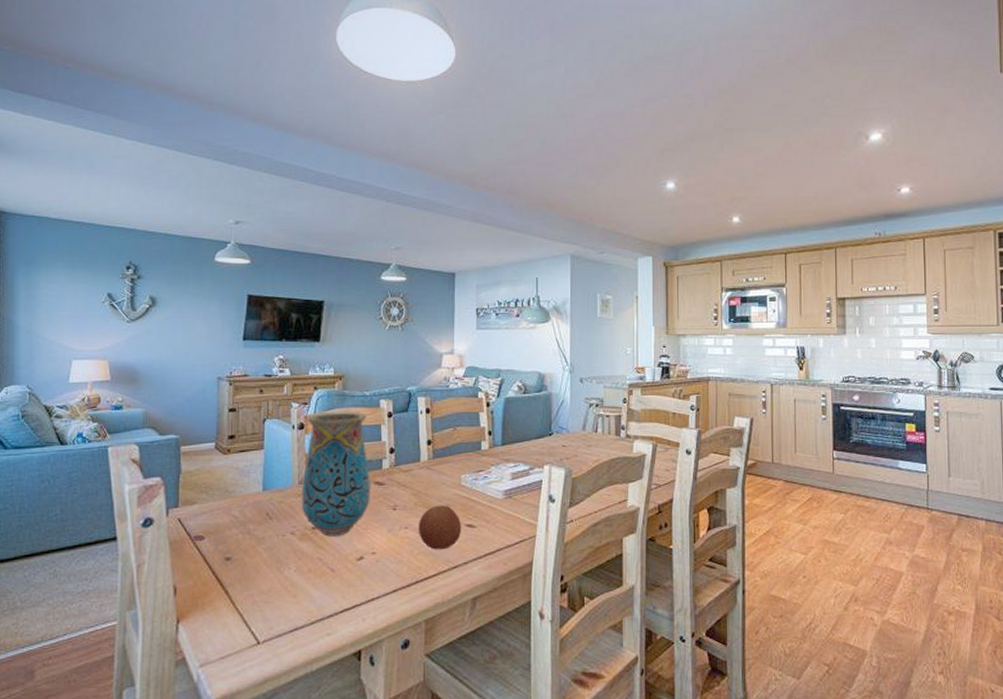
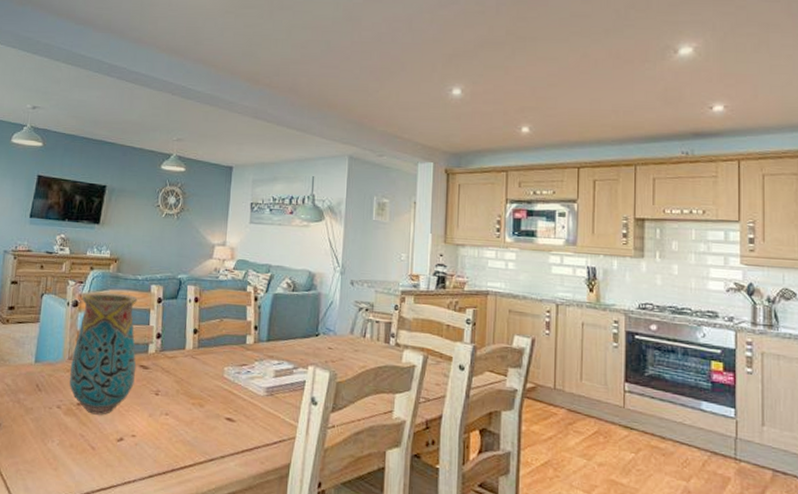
fruit: present [419,505,462,550] -> none [178,395,222,441]

